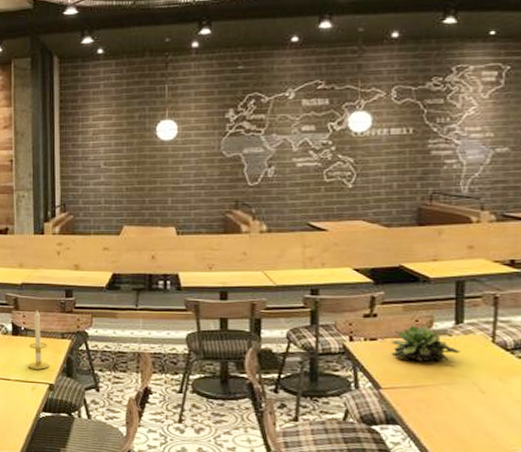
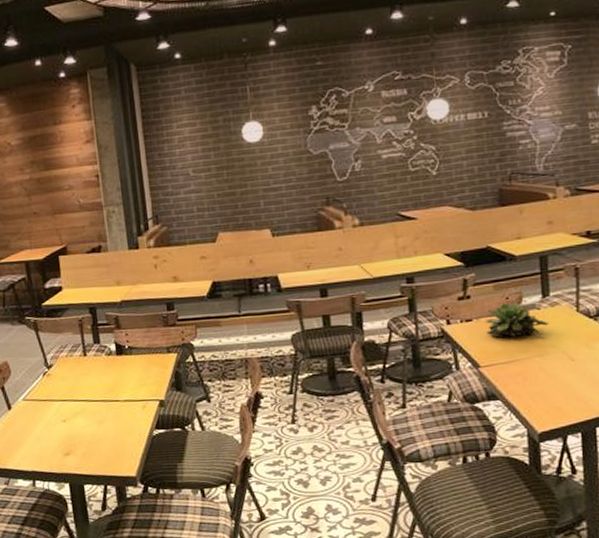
candle: present [28,310,50,370] -> none [134,327,158,387]

